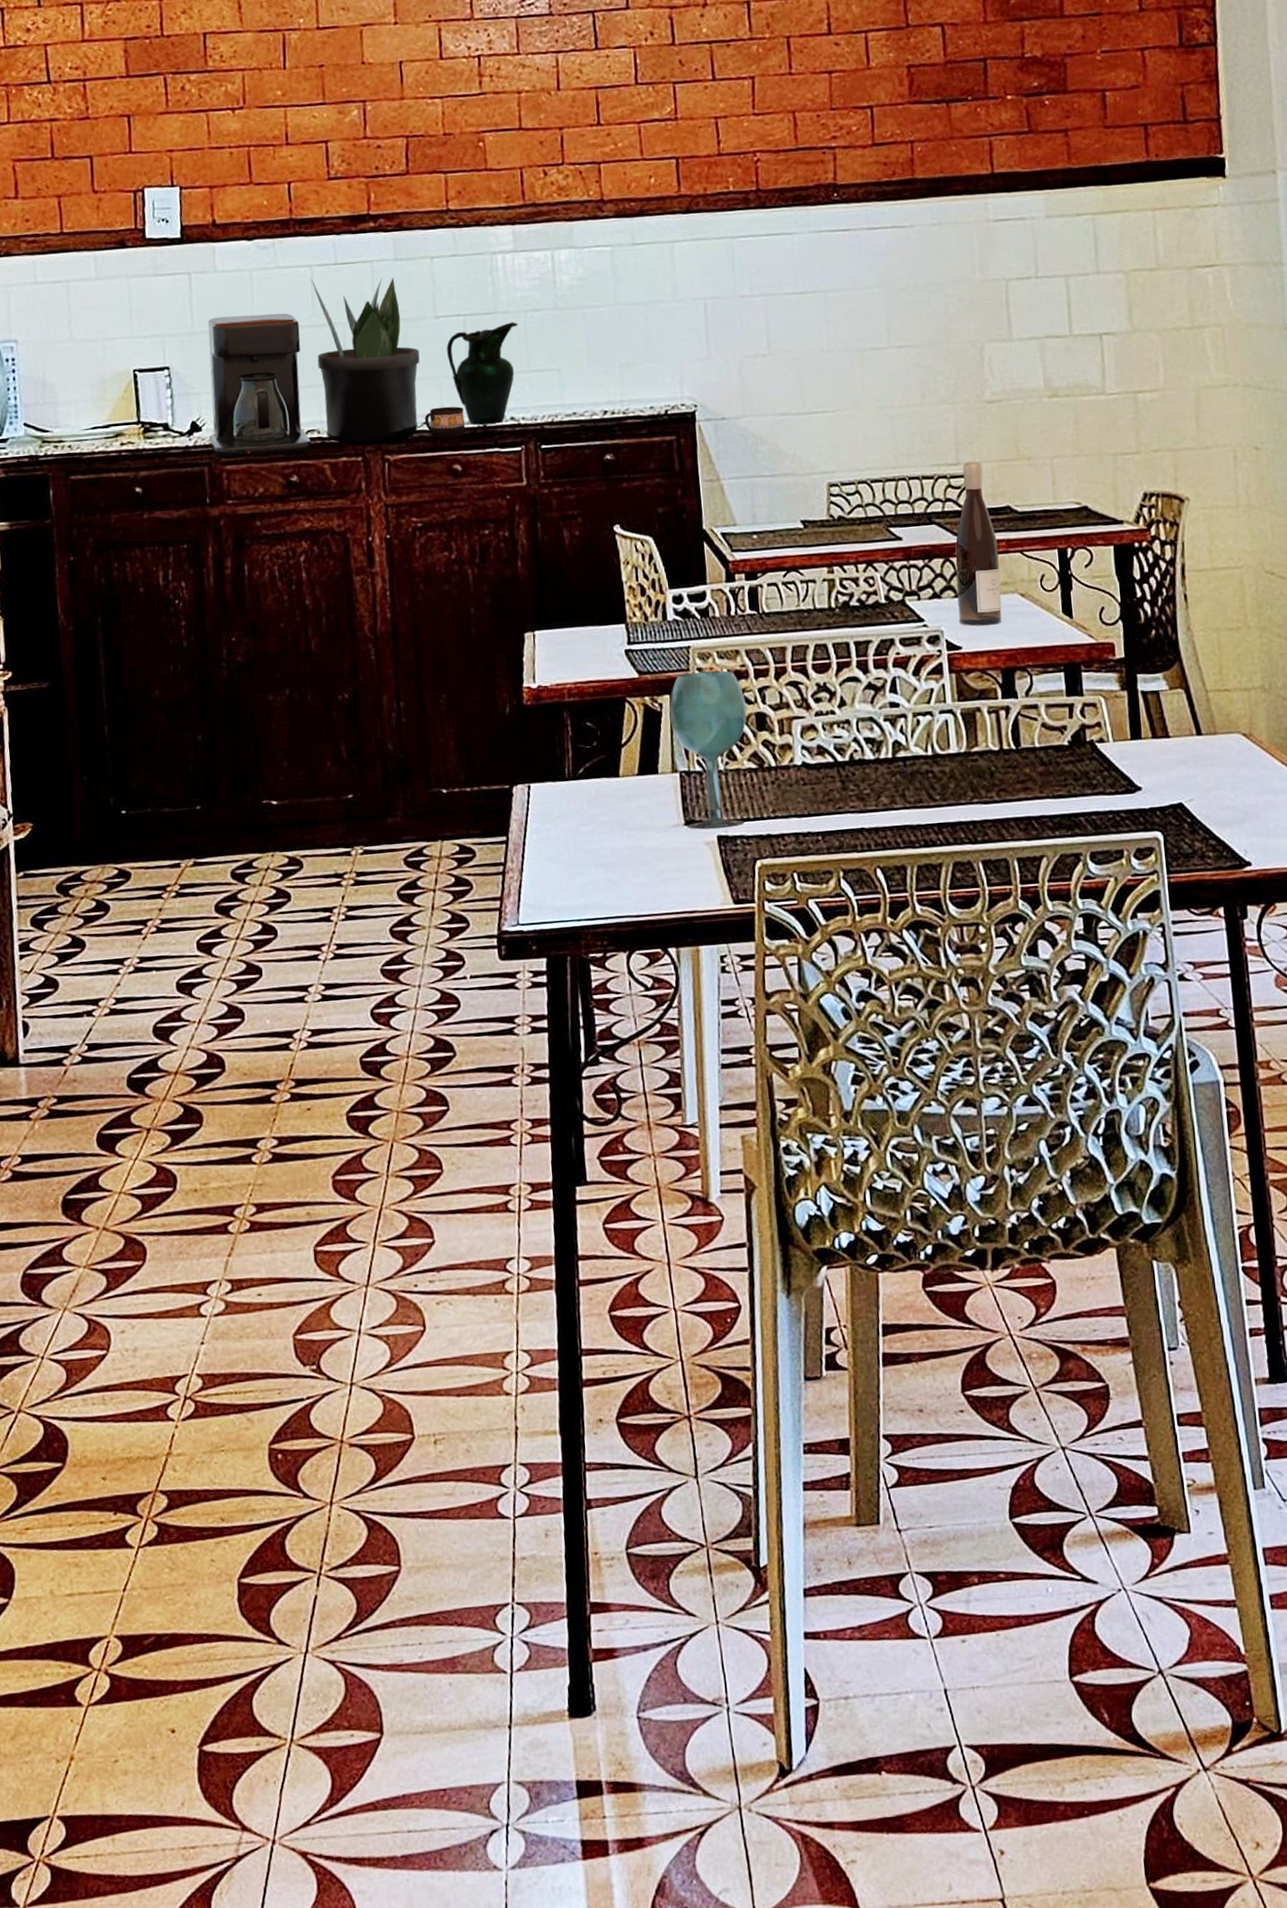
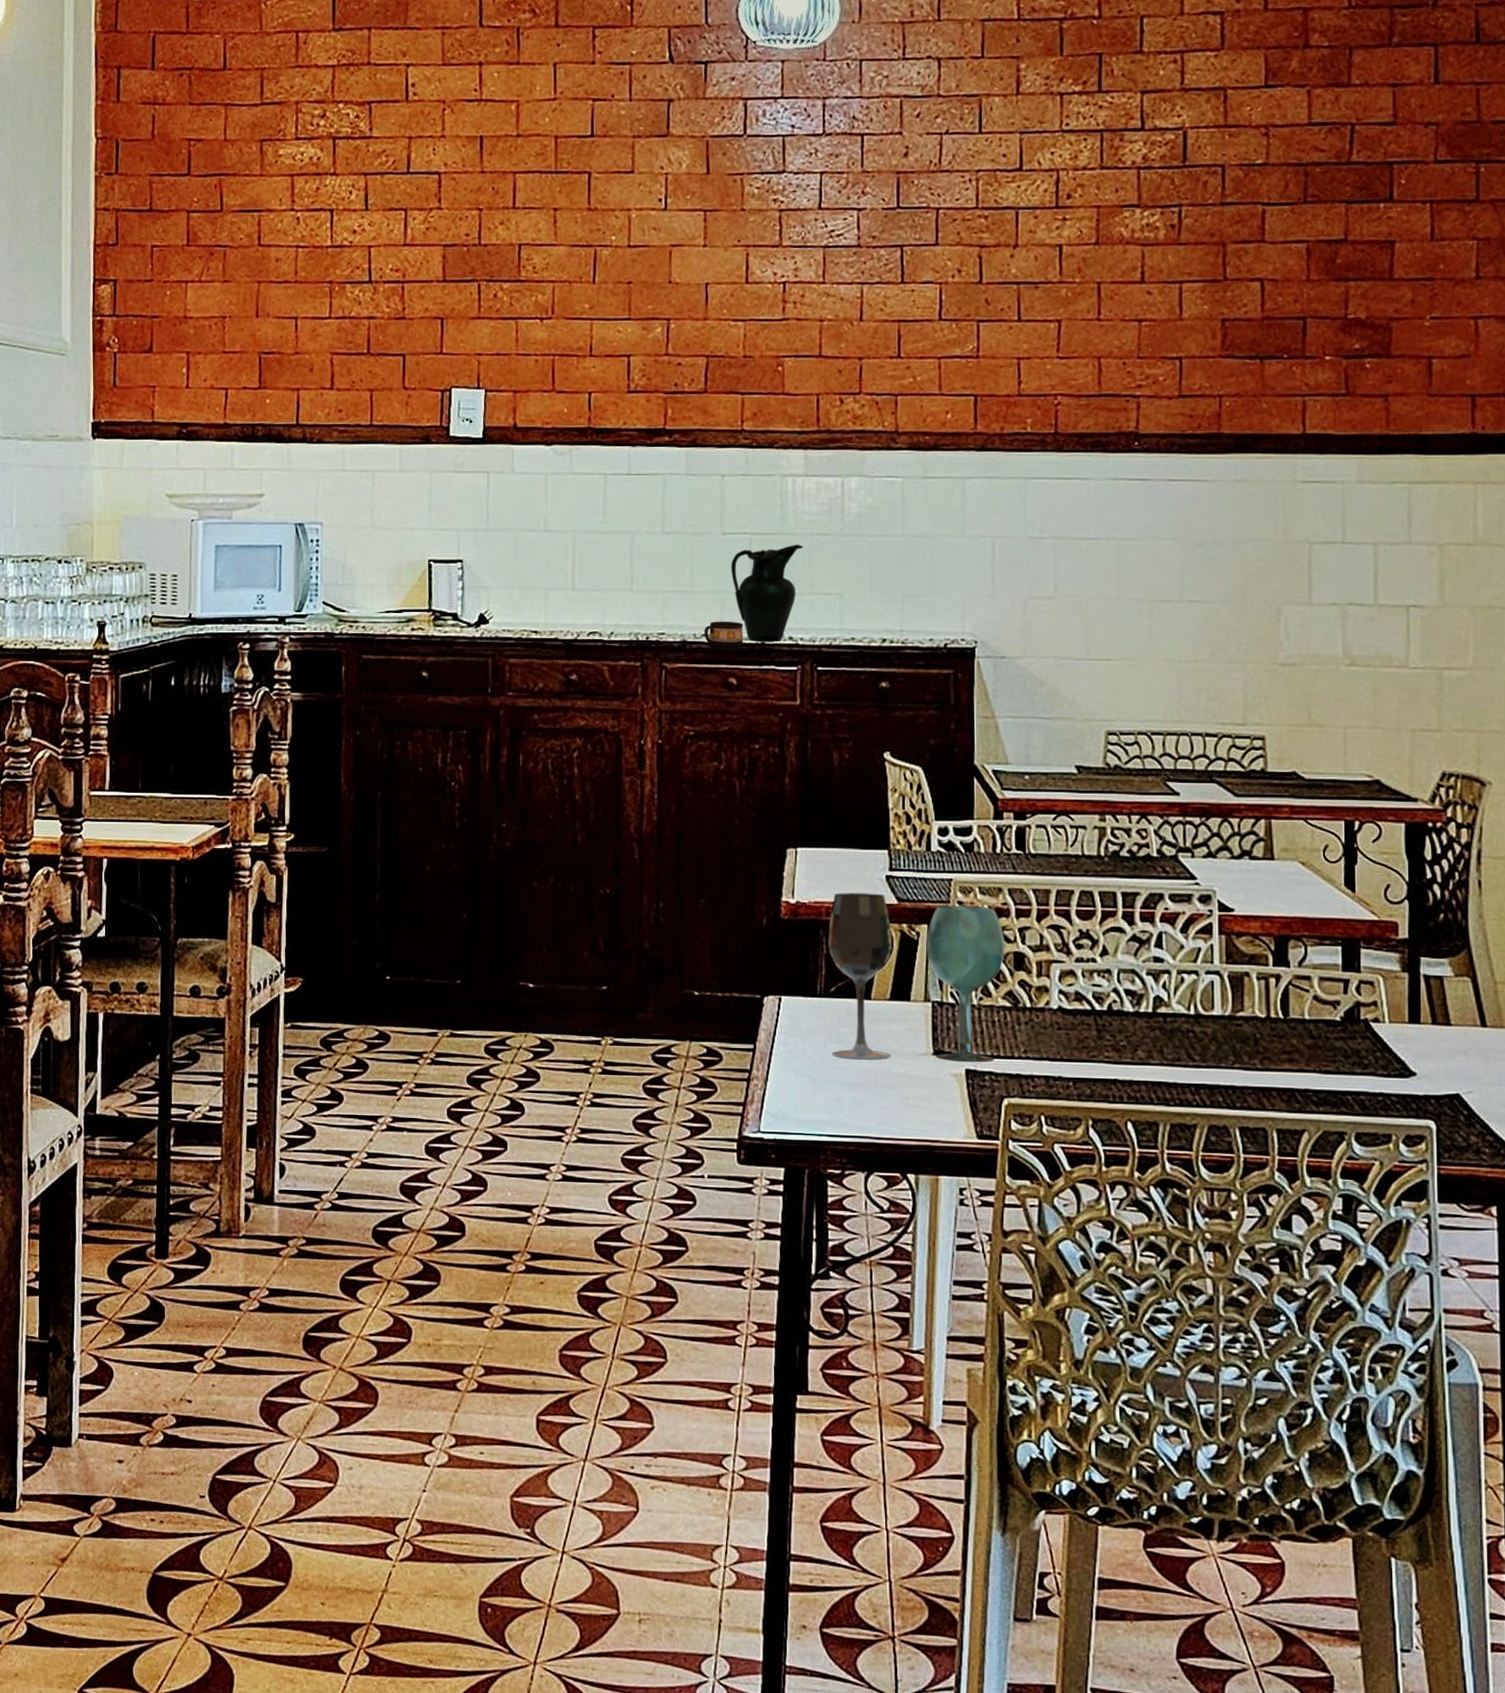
coffee maker: present [208,313,312,460] -> none [495,516,593,654]
planter: present [311,278,420,445] -> none [604,487,704,652]
wine glass: none [572,668,644,841] -> present [828,893,892,1060]
bottle: present [955,462,1002,627] -> none [1233,723,1281,890]

